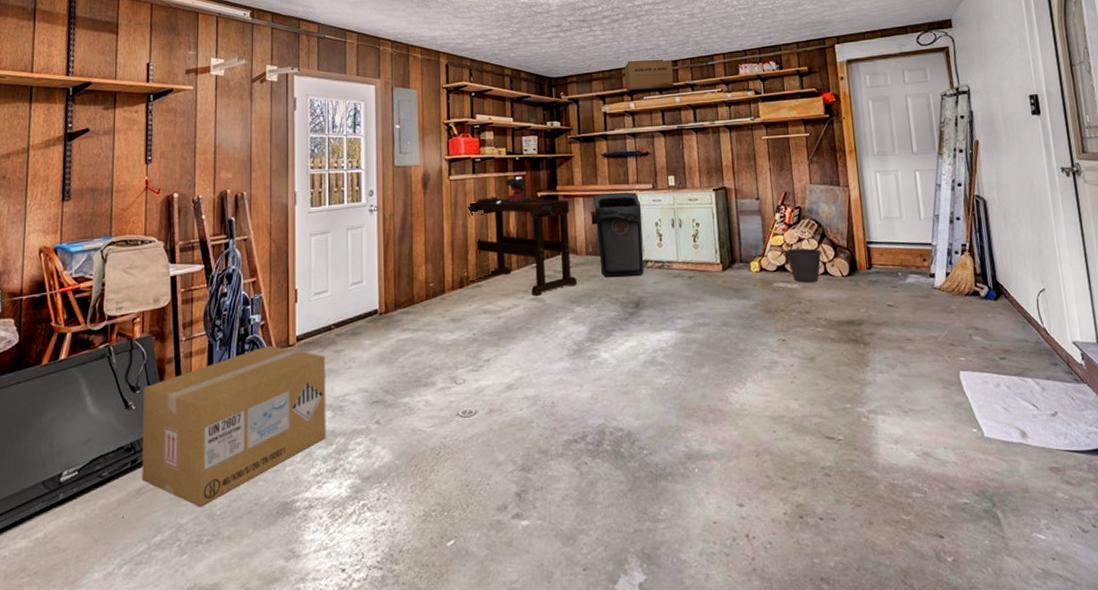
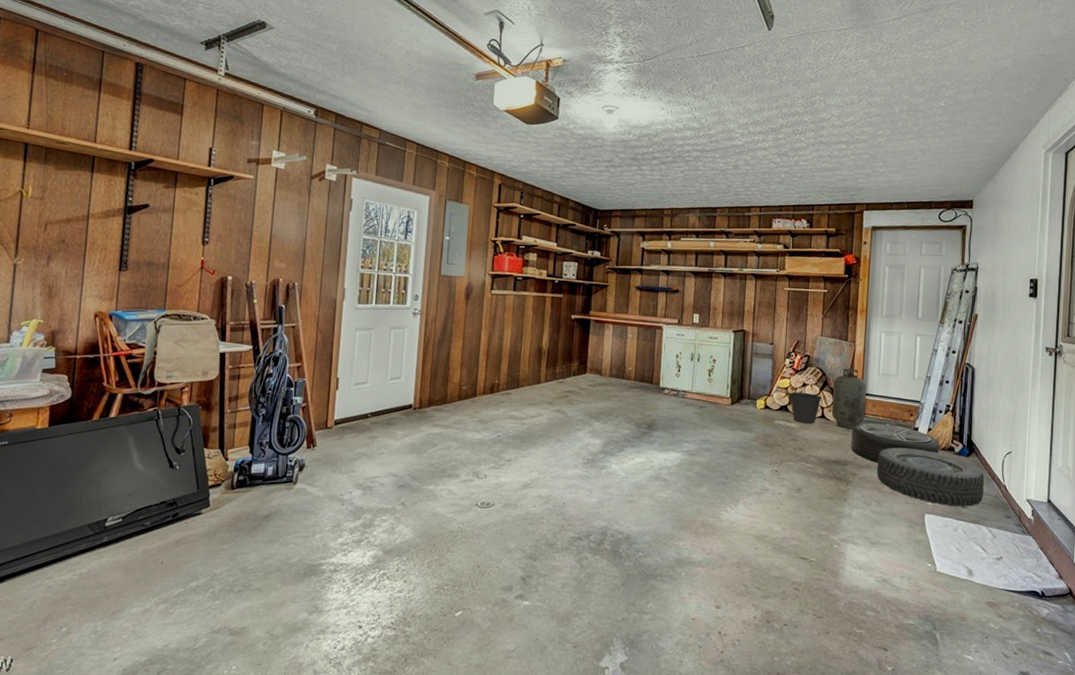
cardboard box: present [141,345,326,507] -> none [181,425,360,561]
workbench: present [467,176,578,296] -> none [497,298,599,408]
trash can: present [589,192,645,278] -> none [617,322,666,401]
box: present [625,59,675,93] -> none [666,203,713,235]
gas cylinder: none [831,215,873,284] -> present [831,368,867,429]
car wheel: none [860,274,963,319] -> present [851,423,939,463]
car tire: none [894,297,1023,359] -> present [876,447,985,507]

